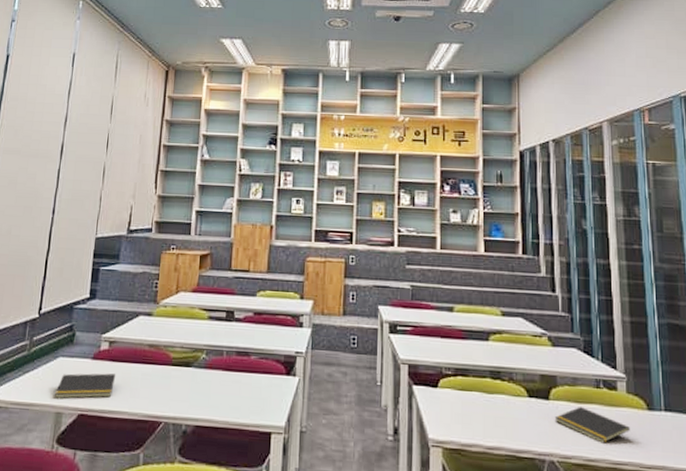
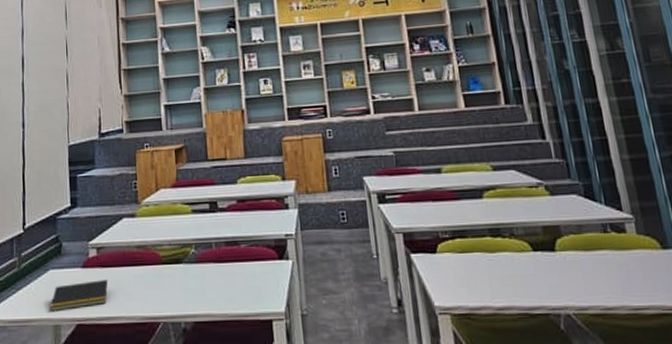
notepad: present [554,406,630,443] -> none [563,253,646,290]

